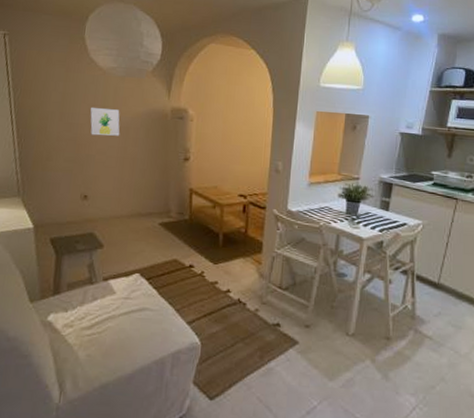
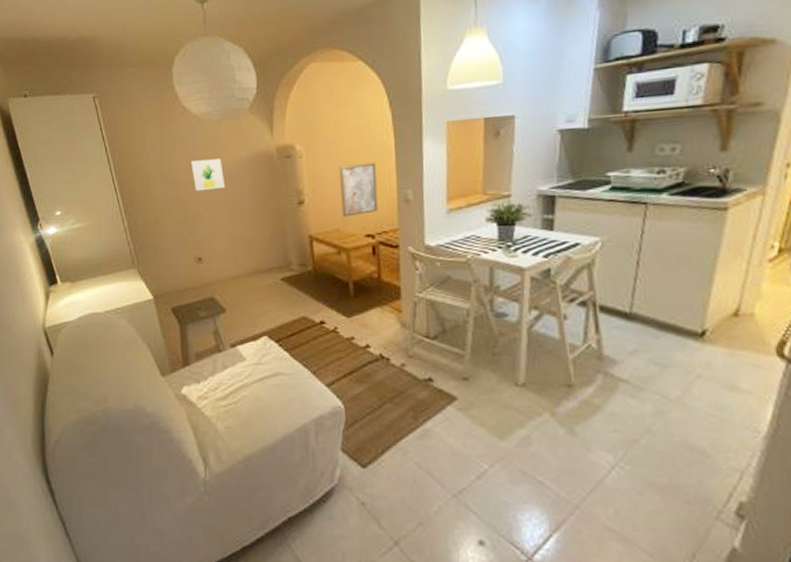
wall art: none [221,133,255,177] -> present [340,162,378,217]

